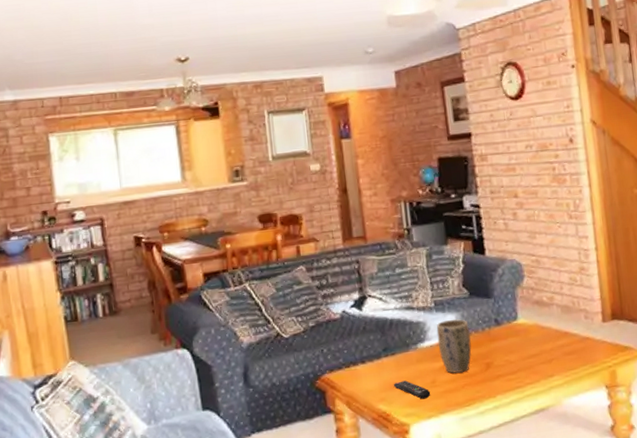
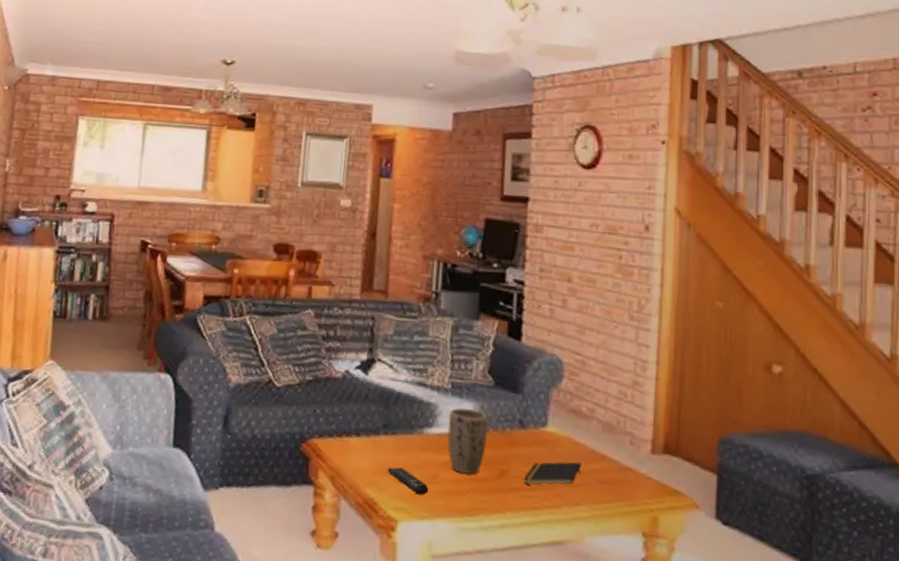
notepad: none [505,342,551,370] -> present [523,461,582,485]

